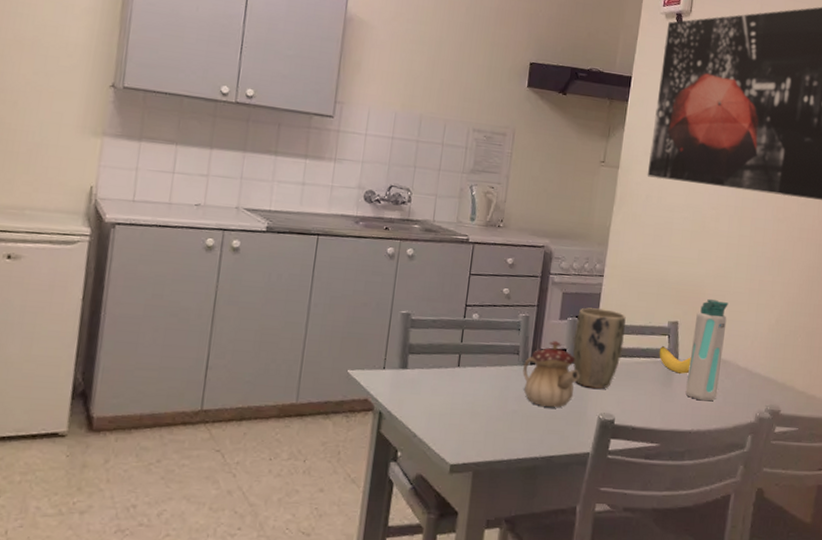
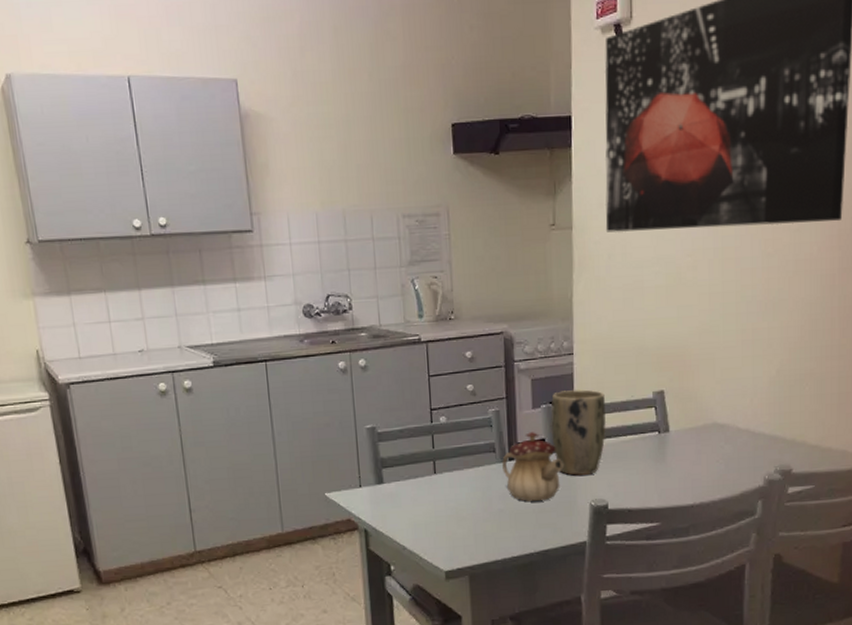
banana: present [659,345,691,374] -> none [647,418,684,446]
water bottle: present [685,298,729,401] -> none [681,359,720,472]

